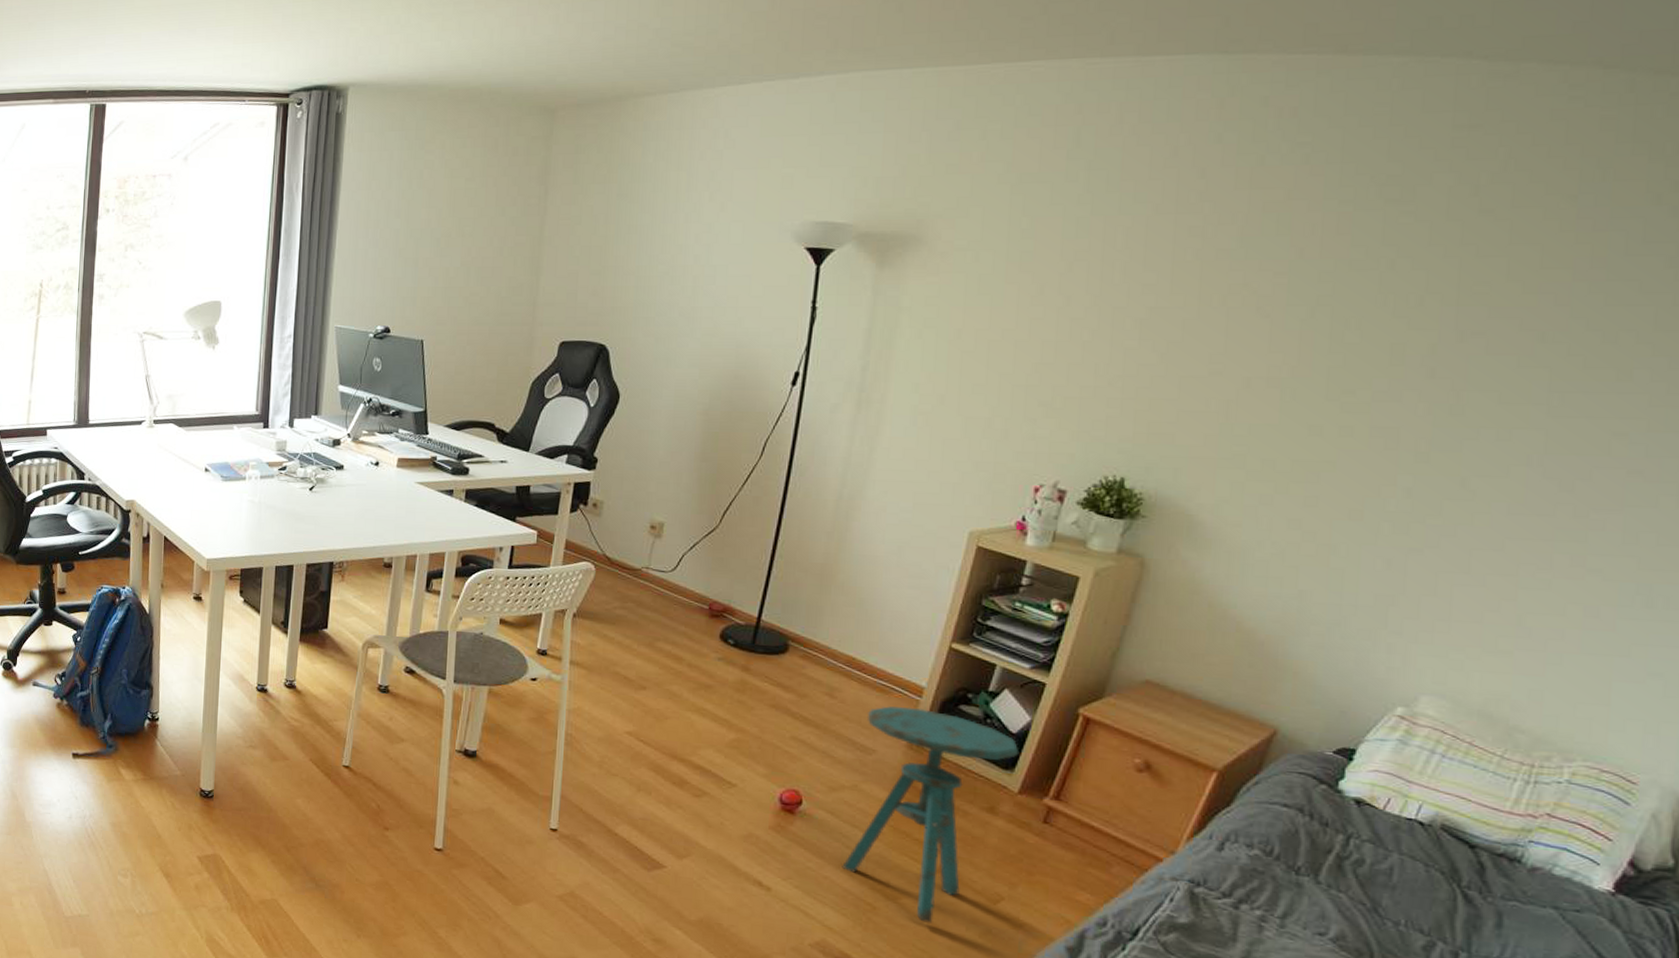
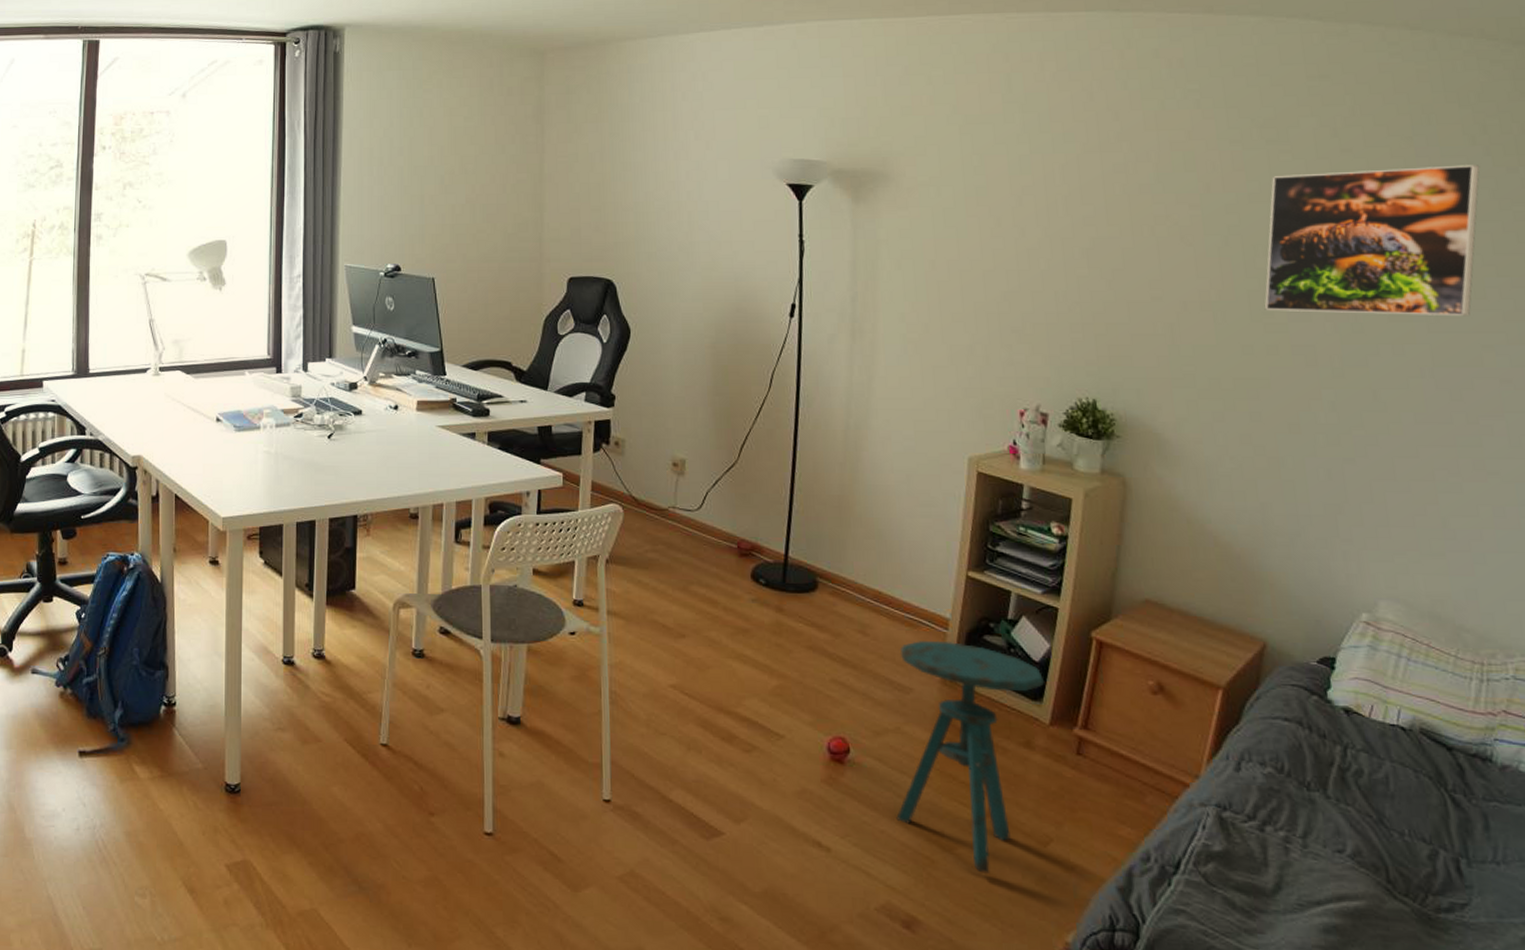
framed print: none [1345,228,1660,400] -> present [1264,165,1480,317]

